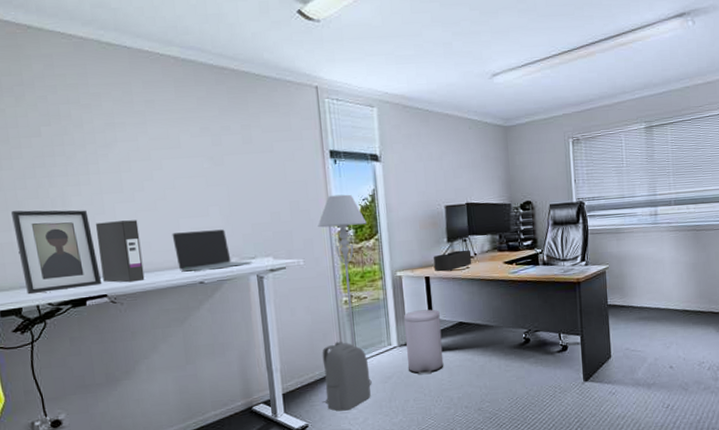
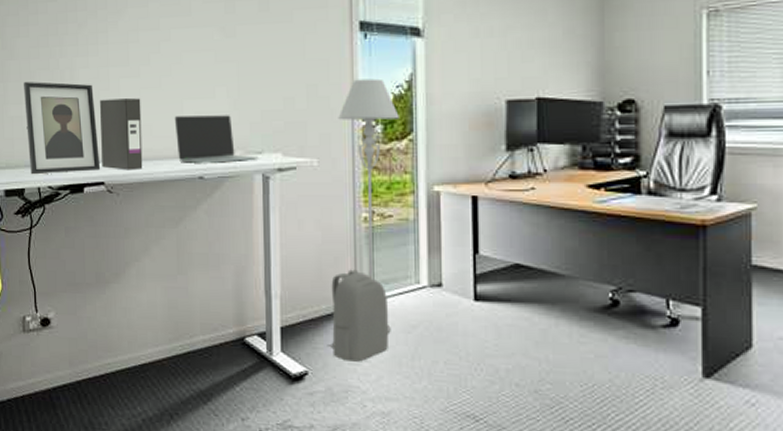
pedal bin: present [404,309,444,374] -> none [439,240,489,330]
desk organizer: present [434,249,472,272] -> none [485,163,540,191]

